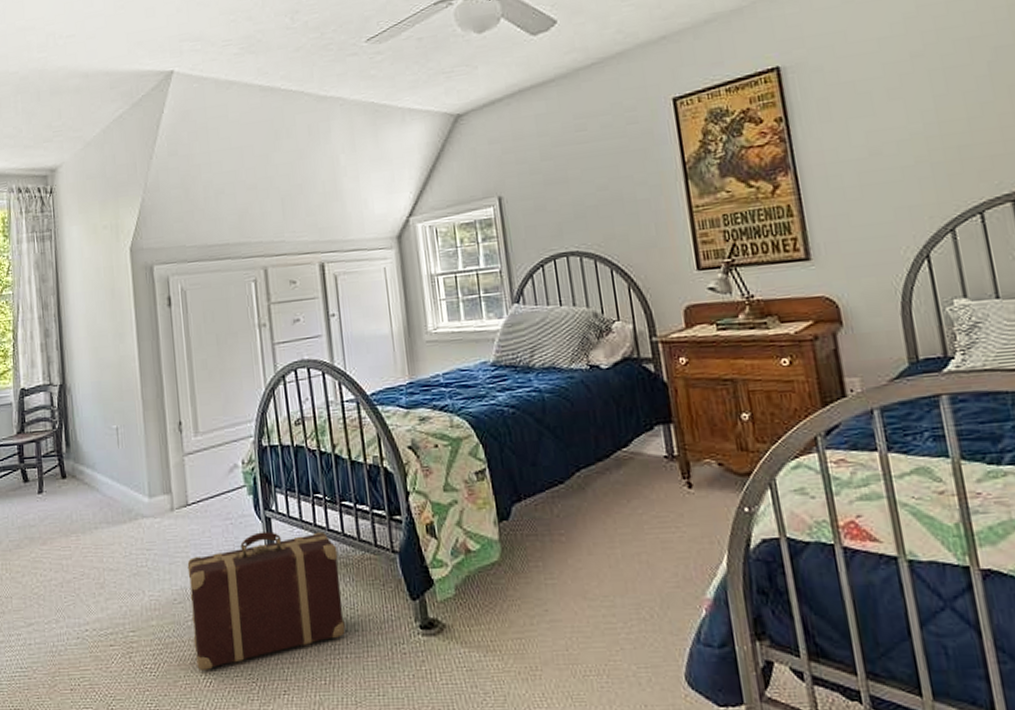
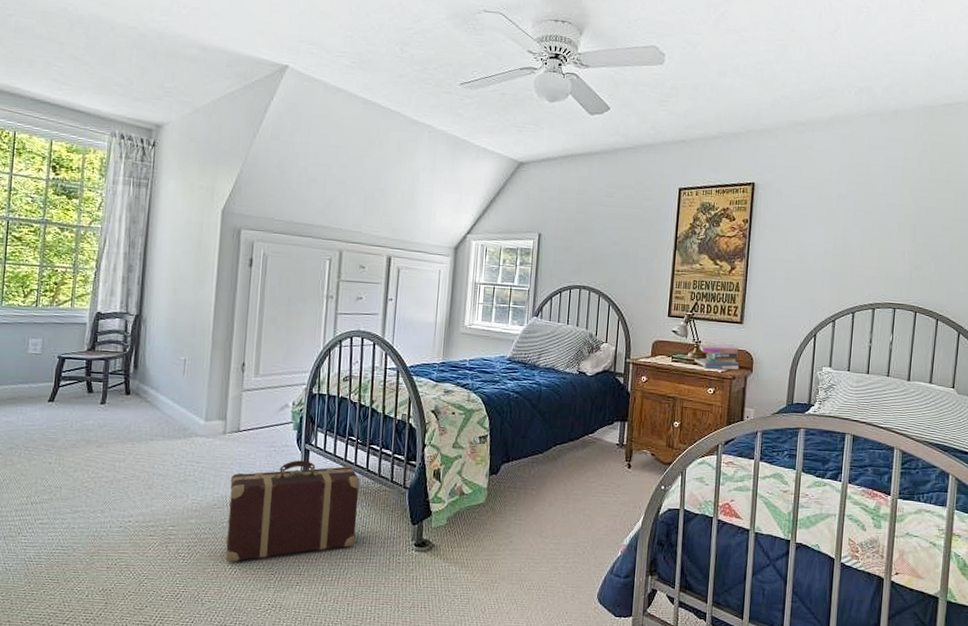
books: none [750,291,821,333] -> present [694,343,740,370]

